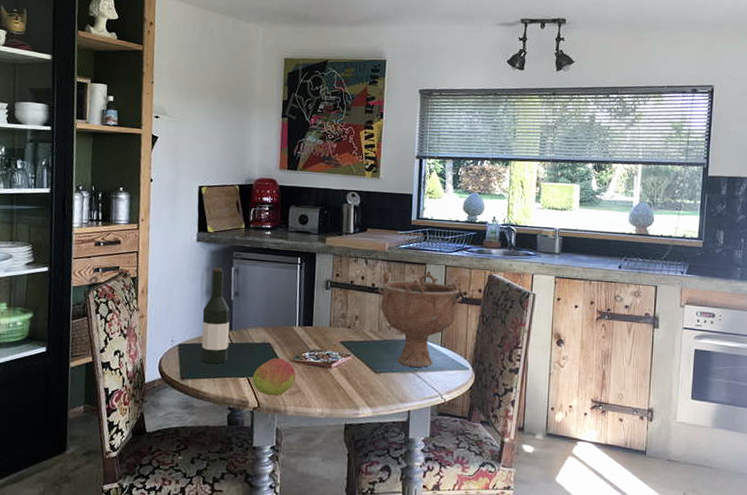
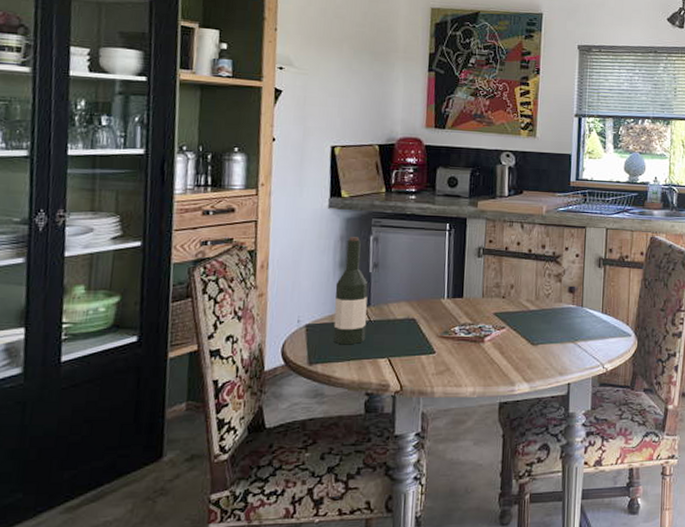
fruit: present [252,357,297,396] -> none [394,334,445,377]
decorative bowl: present [378,270,463,367] -> none [535,234,624,336]

